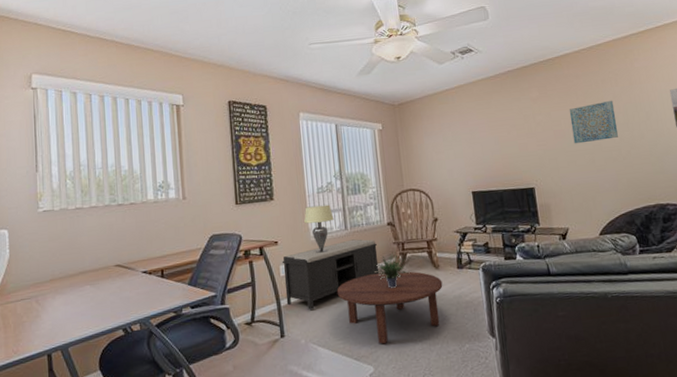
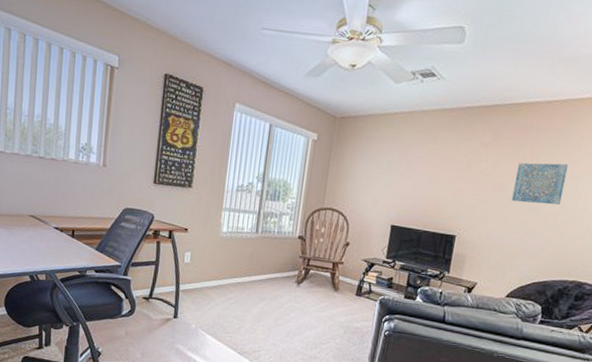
bench: present [281,239,379,310] -> none [185,243,284,300]
lampshade: present [304,204,334,253] -> none [218,202,248,250]
coffee table: present [336,271,443,344] -> none [234,280,338,347]
potted plant: present [373,248,410,288] -> none [274,262,309,299]

